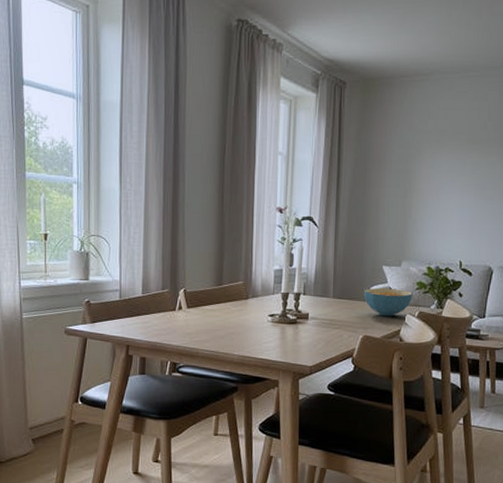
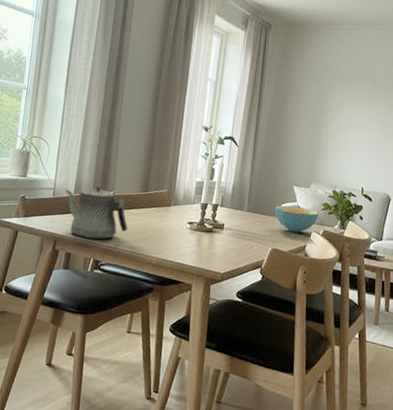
teapot: none [131,284,204,341] -> present [64,186,128,240]

